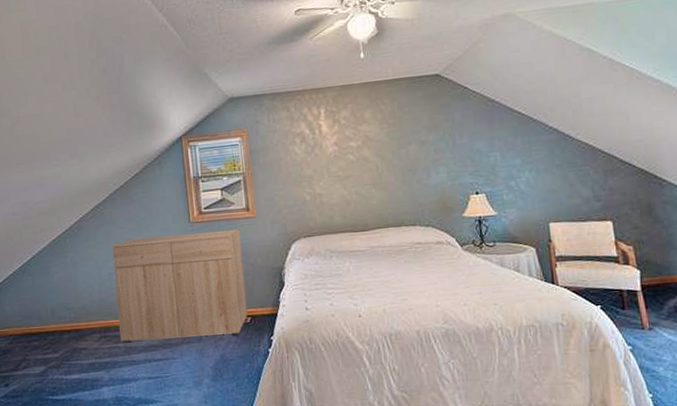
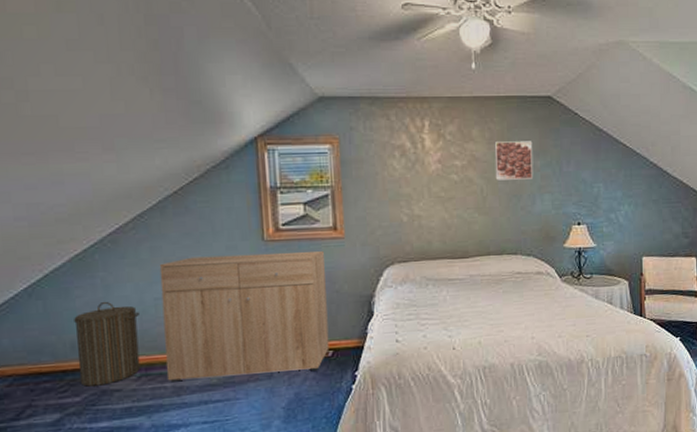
laundry hamper: none [53,276,100,345] -> present [74,301,140,387]
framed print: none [386,118,426,157] -> present [494,141,533,180]

